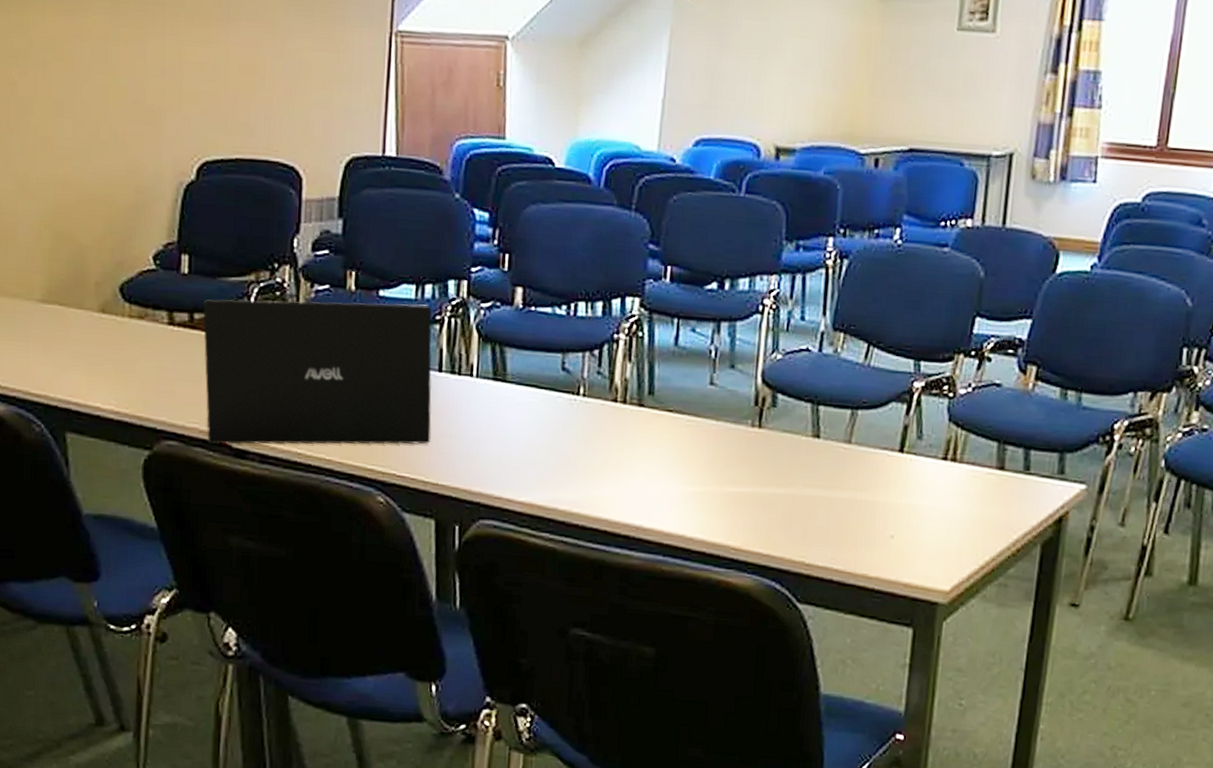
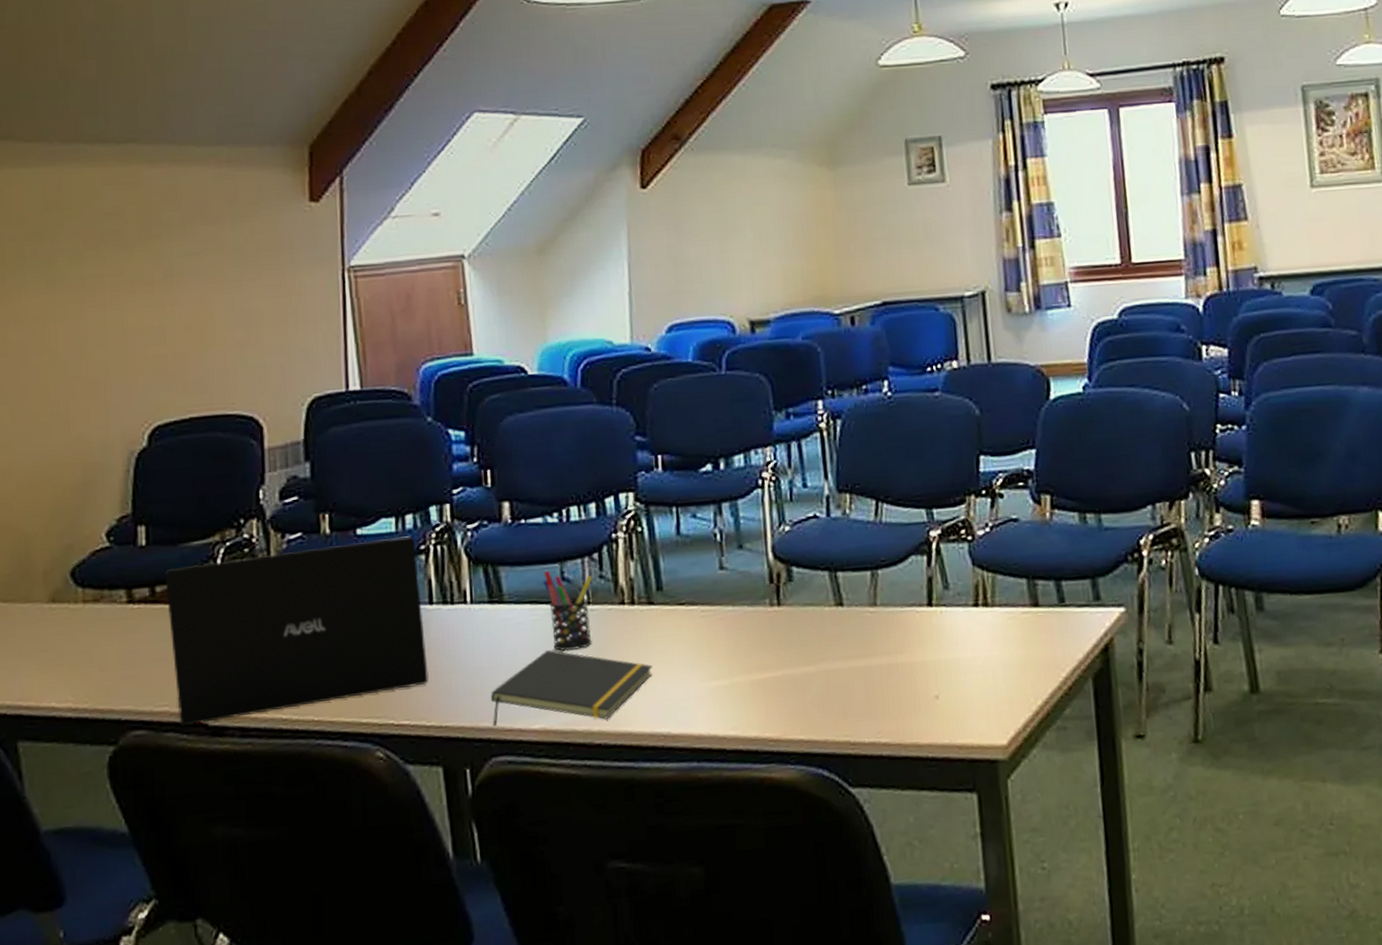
notepad: none [484,432,634,504] -> present [490,650,652,726]
pen holder: none [544,358,591,436] -> present [543,570,593,652]

